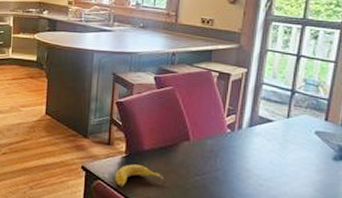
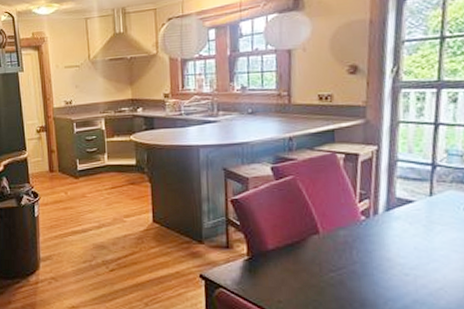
fruit: present [115,164,164,187] -> none [239,267,294,293]

